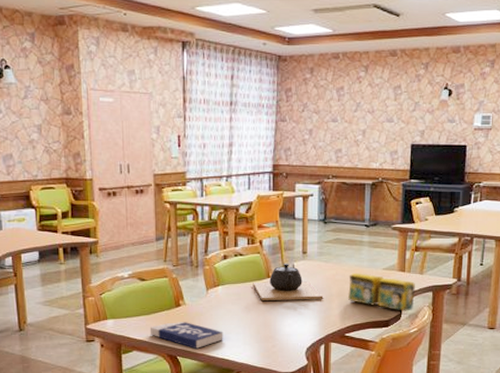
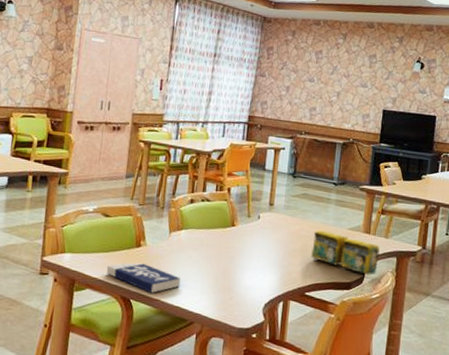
teapot: present [253,263,324,300] -> none [216,213,287,254]

